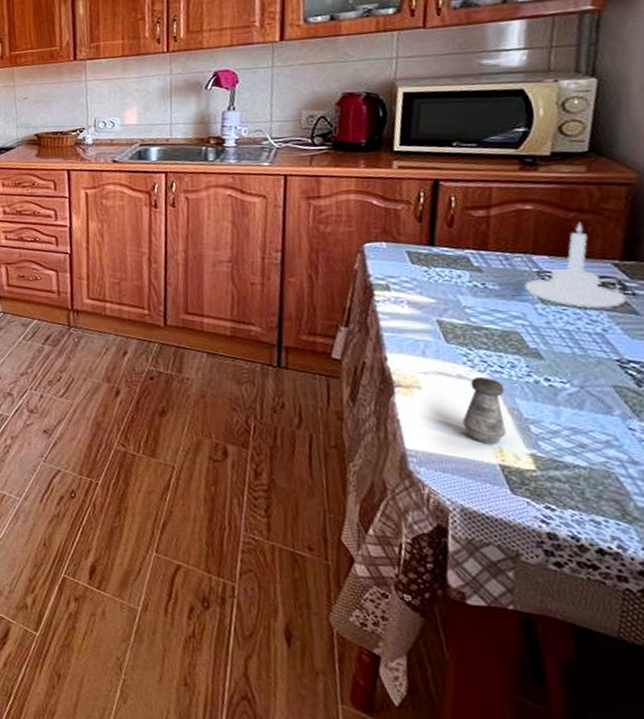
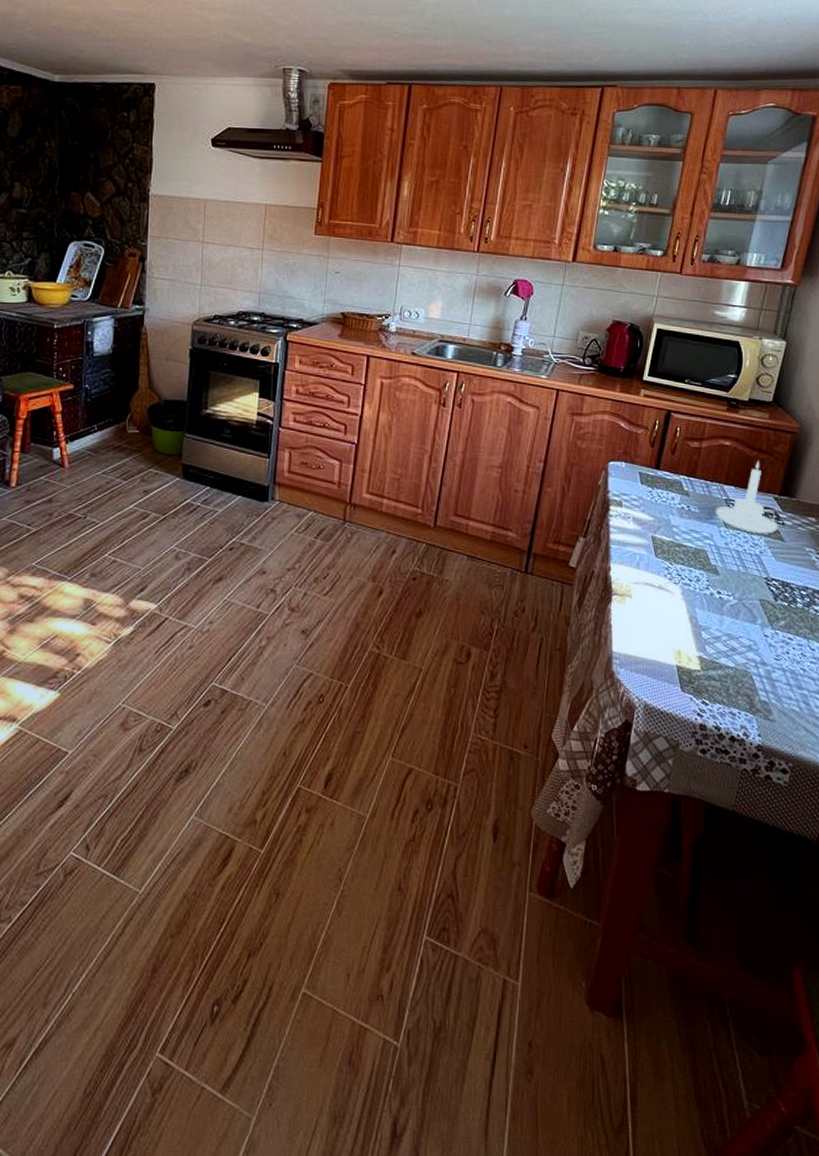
salt shaker: present [462,376,507,444] -> none [657,588,689,647]

